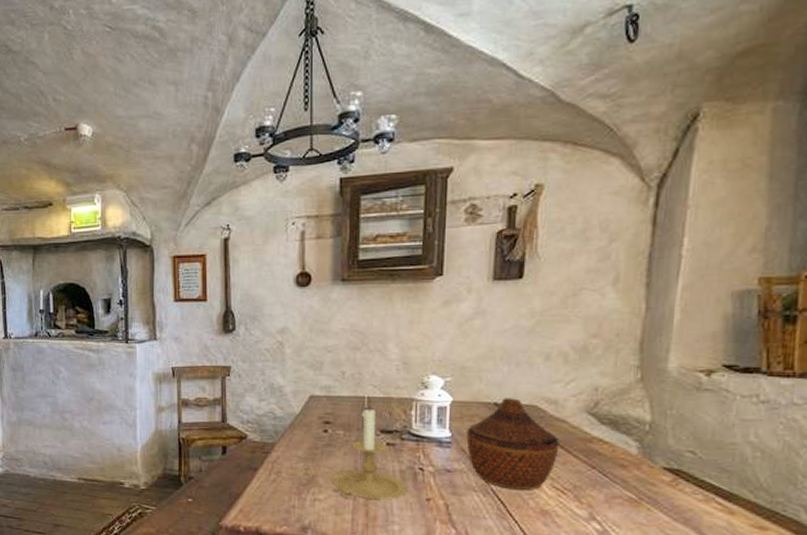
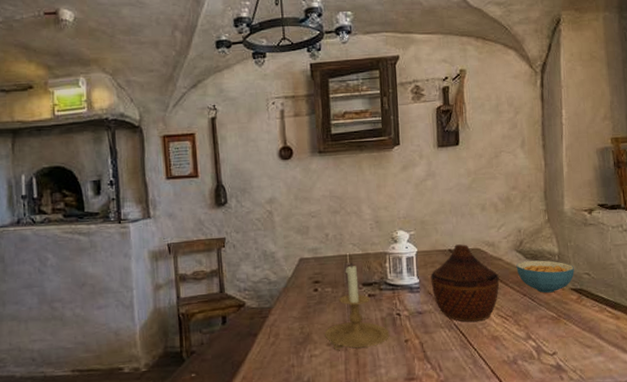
cereal bowl: none [585,427,672,469] -> present [516,260,574,293]

